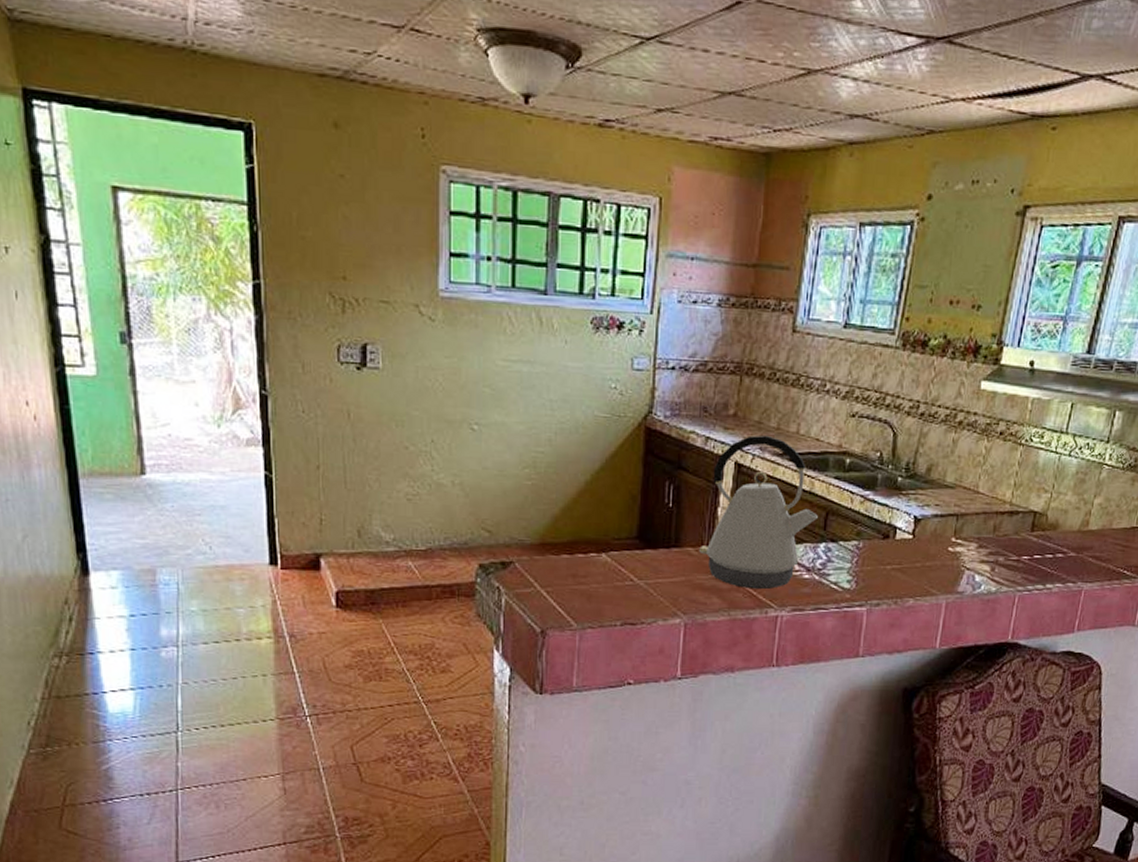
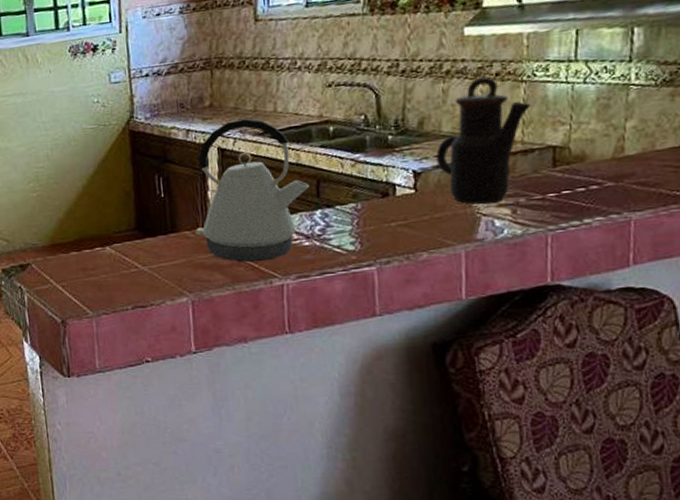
teapot: none [936,433,1024,559] -> present [436,76,532,205]

